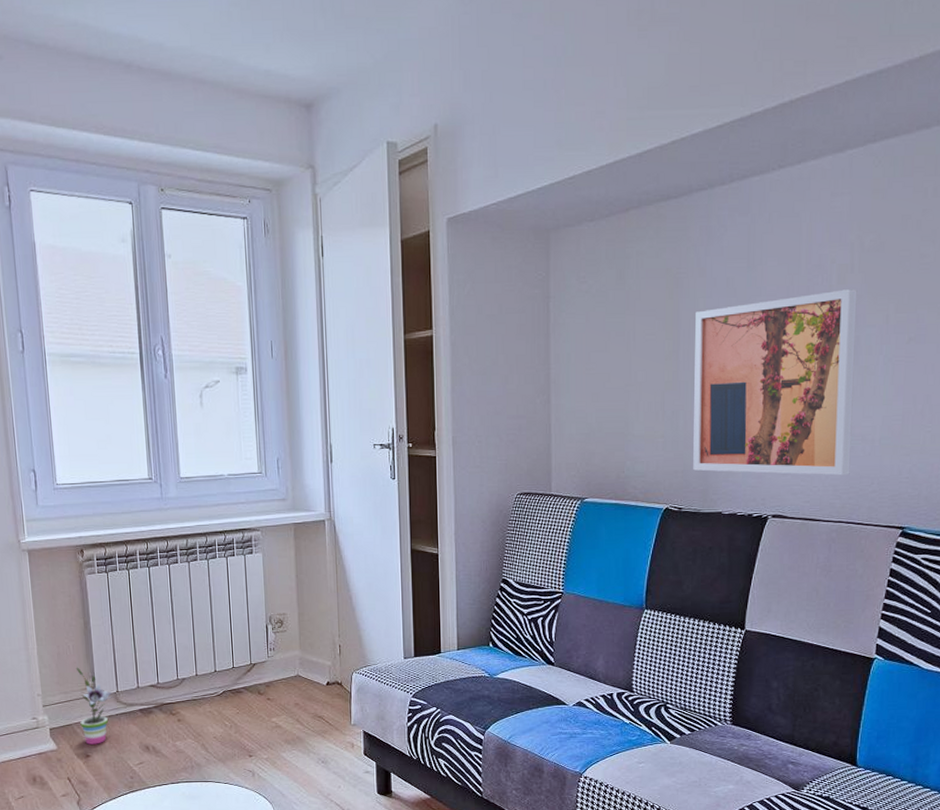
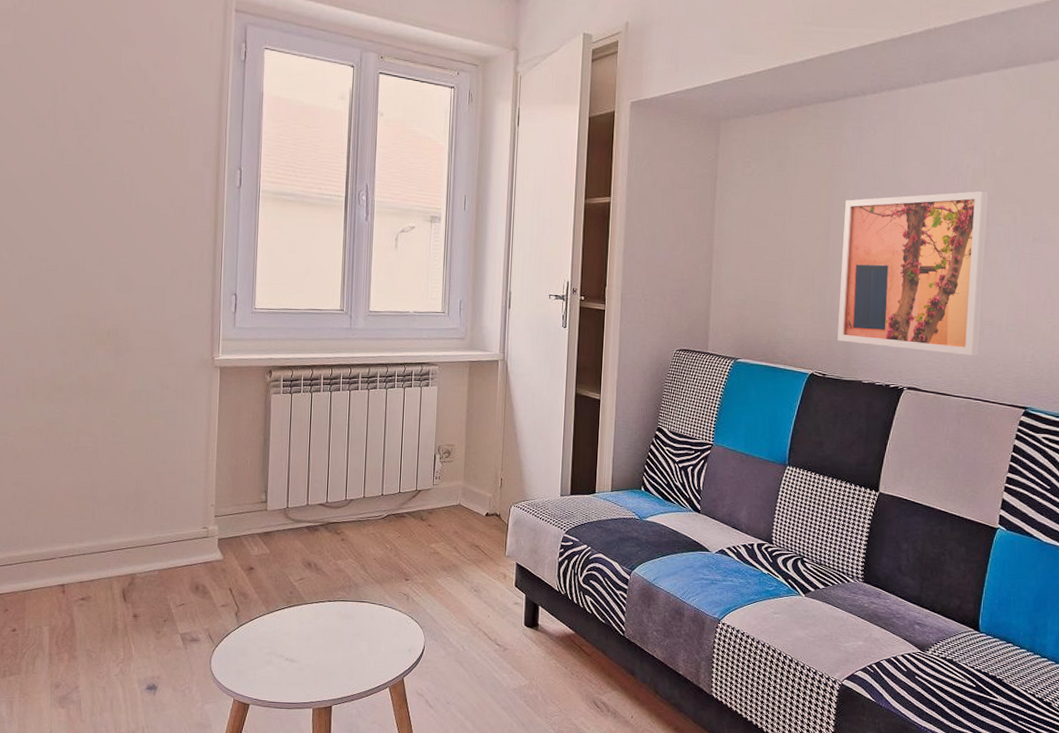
potted plant: present [76,667,113,745] -> none [248,481,283,558]

